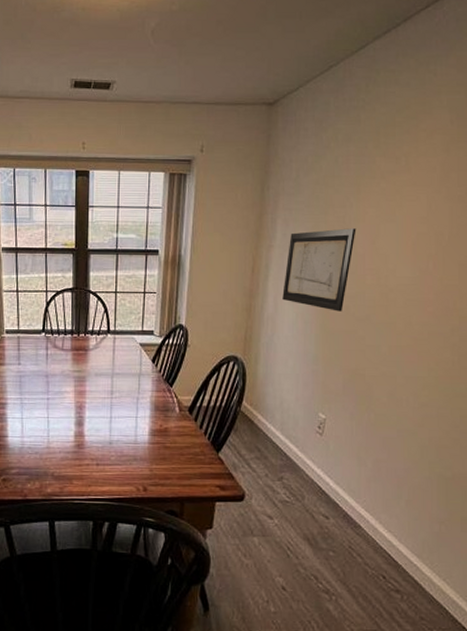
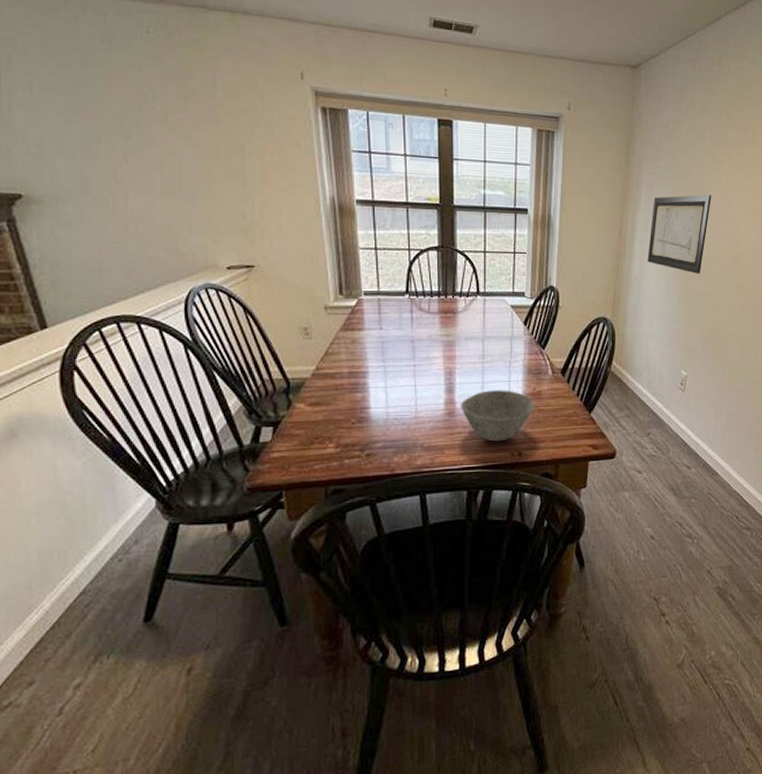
bowl: none [88,425,161,476] -> present [460,390,535,442]

